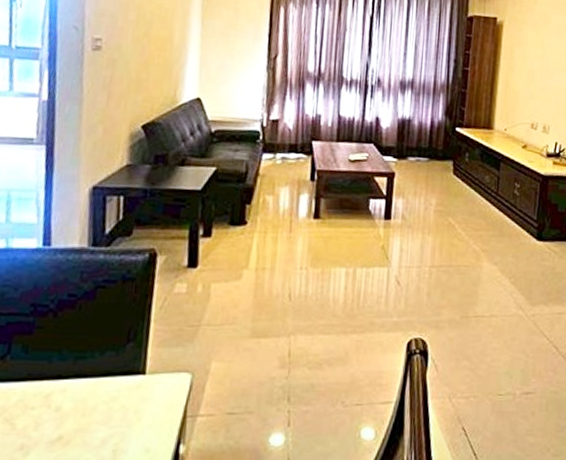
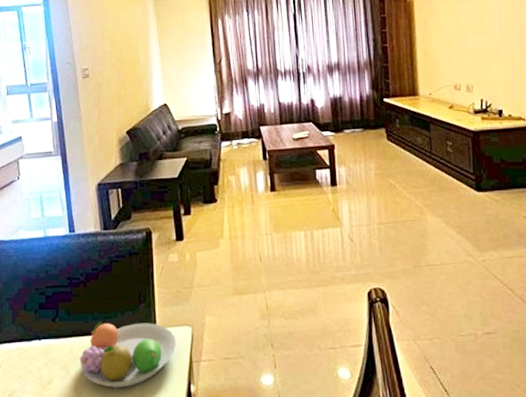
fruit bowl: none [32,363,169,448] -> present [80,322,177,388]

